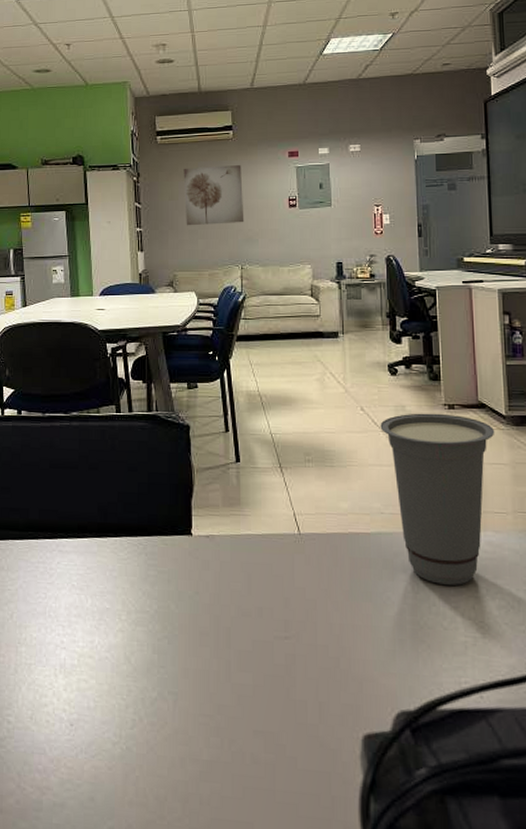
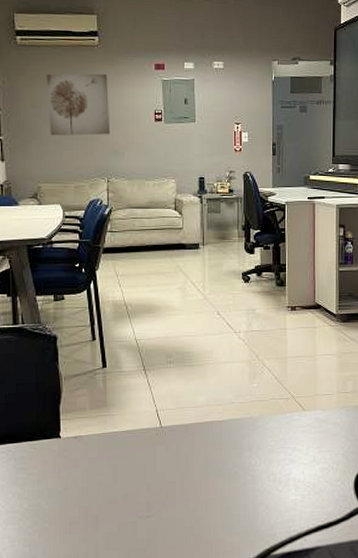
cup: present [380,413,495,585] -> none [233,314,327,457]

